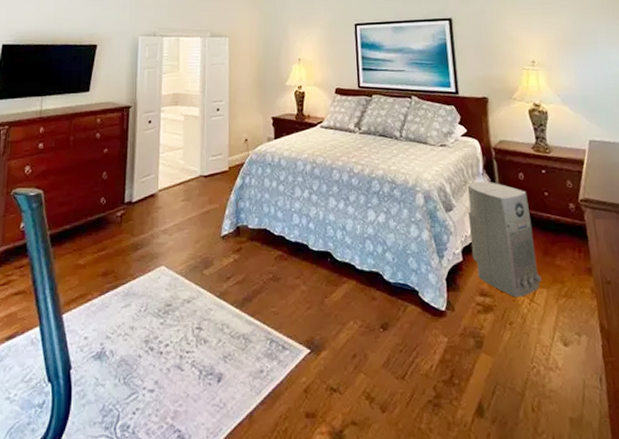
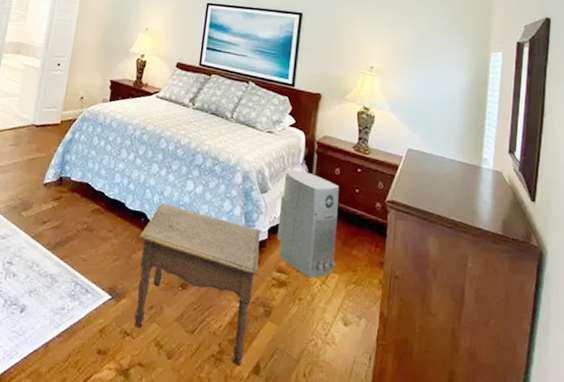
side table: none [328,238,463,409] -> present [134,203,261,365]

